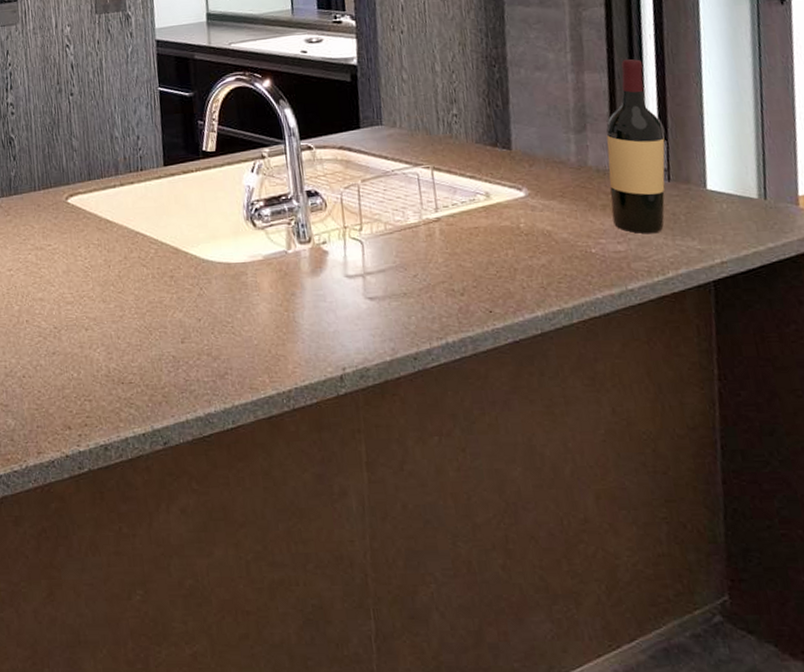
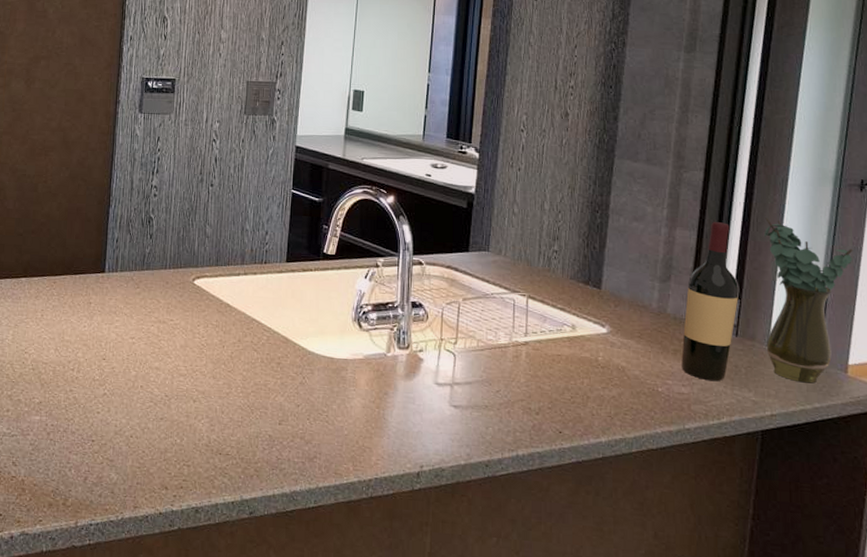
vase: none [680,47,785,223] -> present [764,218,853,384]

